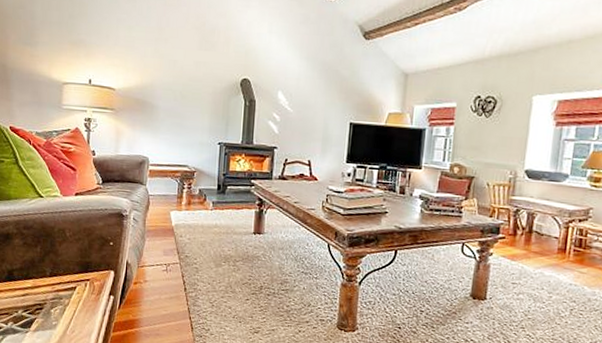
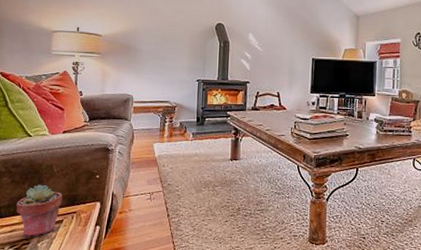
potted succulent: none [28,249,75,303] -> present [16,185,62,237]

